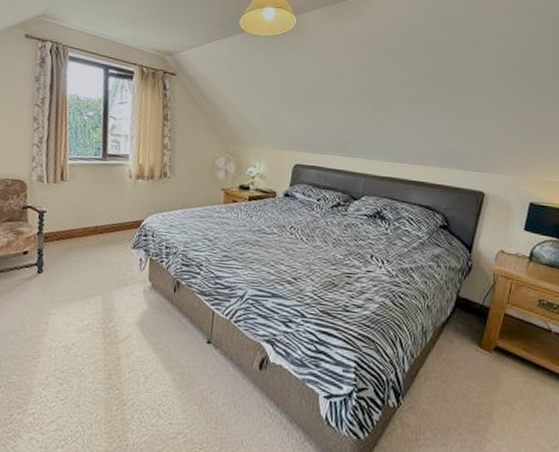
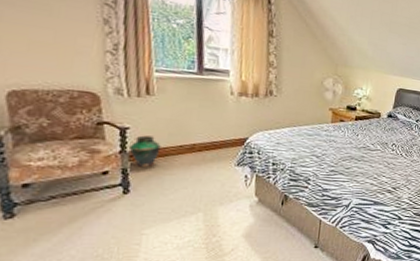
vase: none [44,218,70,248] -> present [128,135,161,167]

